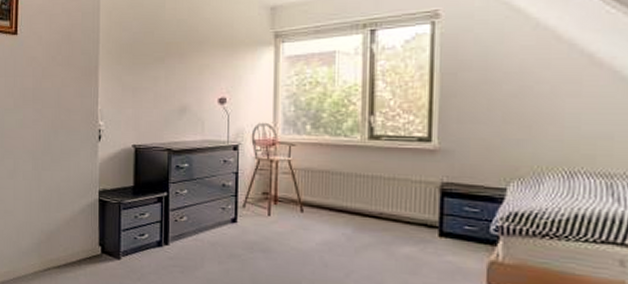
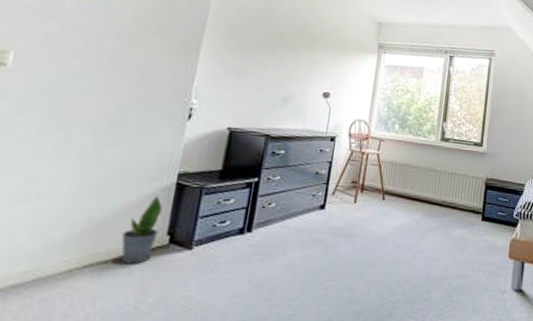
potted plant: none [66,211,92,270] -> present [121,196,163,264]

